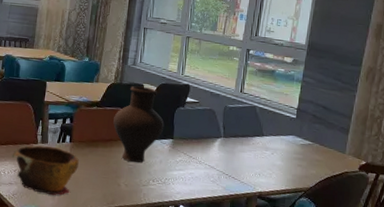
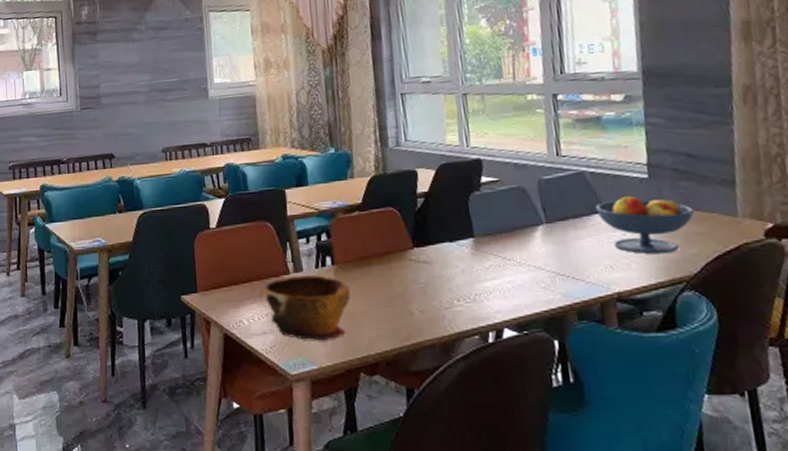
vase: present [113,86,164,163] -> none [385,173,458,279]
fruit bowl: none [258,128,320,171] -> present [595,196,695,255]

